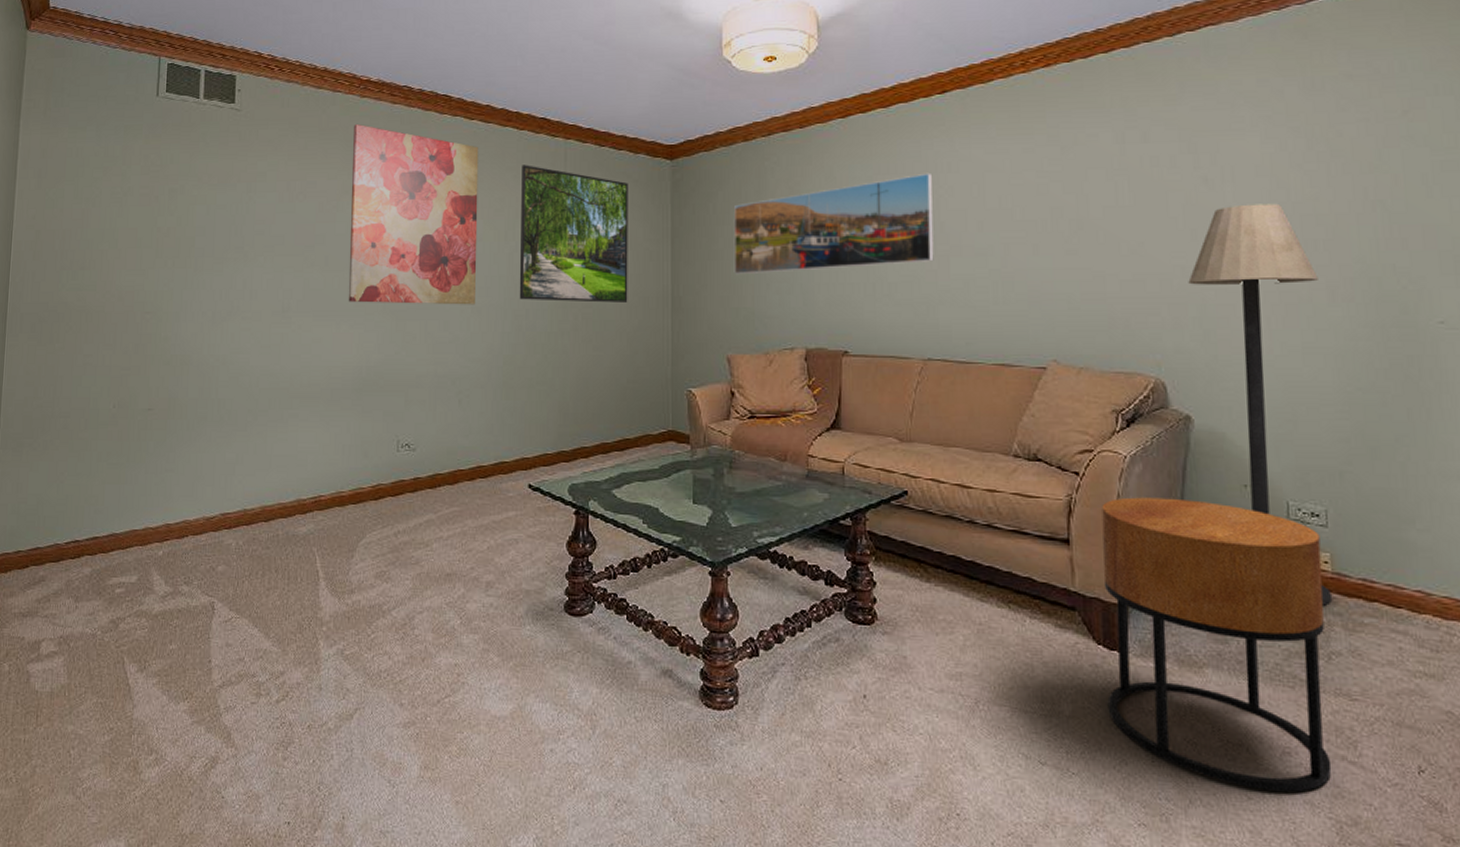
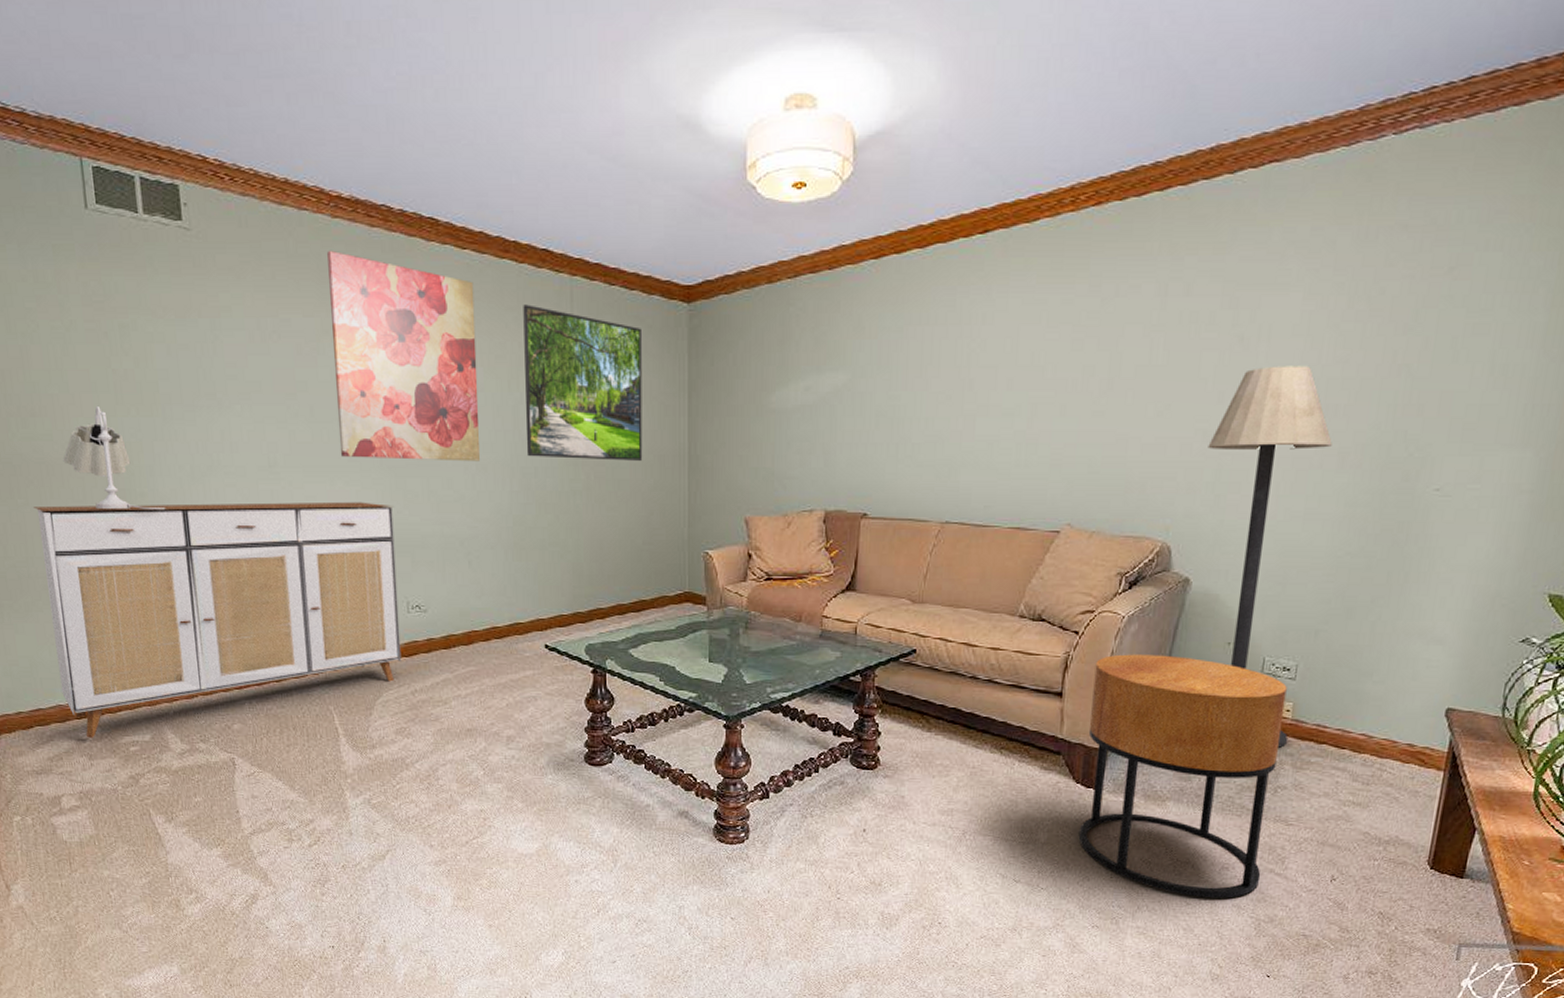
sideboard: none [61,343,392,579] -> present [33,501,402,738]
table lamp: none [101,259,185,353] -> present [62,405,166,511]
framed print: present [733,173,934,275] -> none [754,324,966,433]

